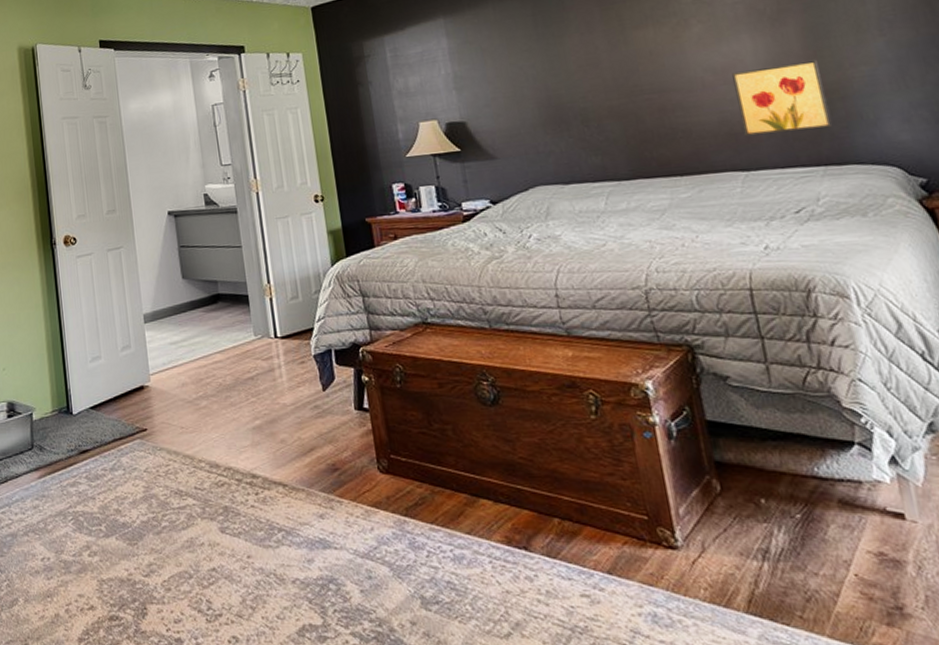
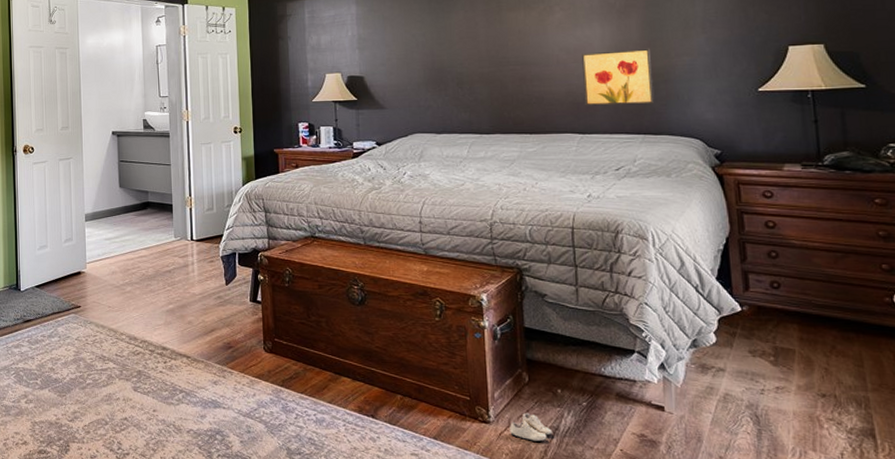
sneaker: none [704,533,762,570] -> present [510,413,552,442]

